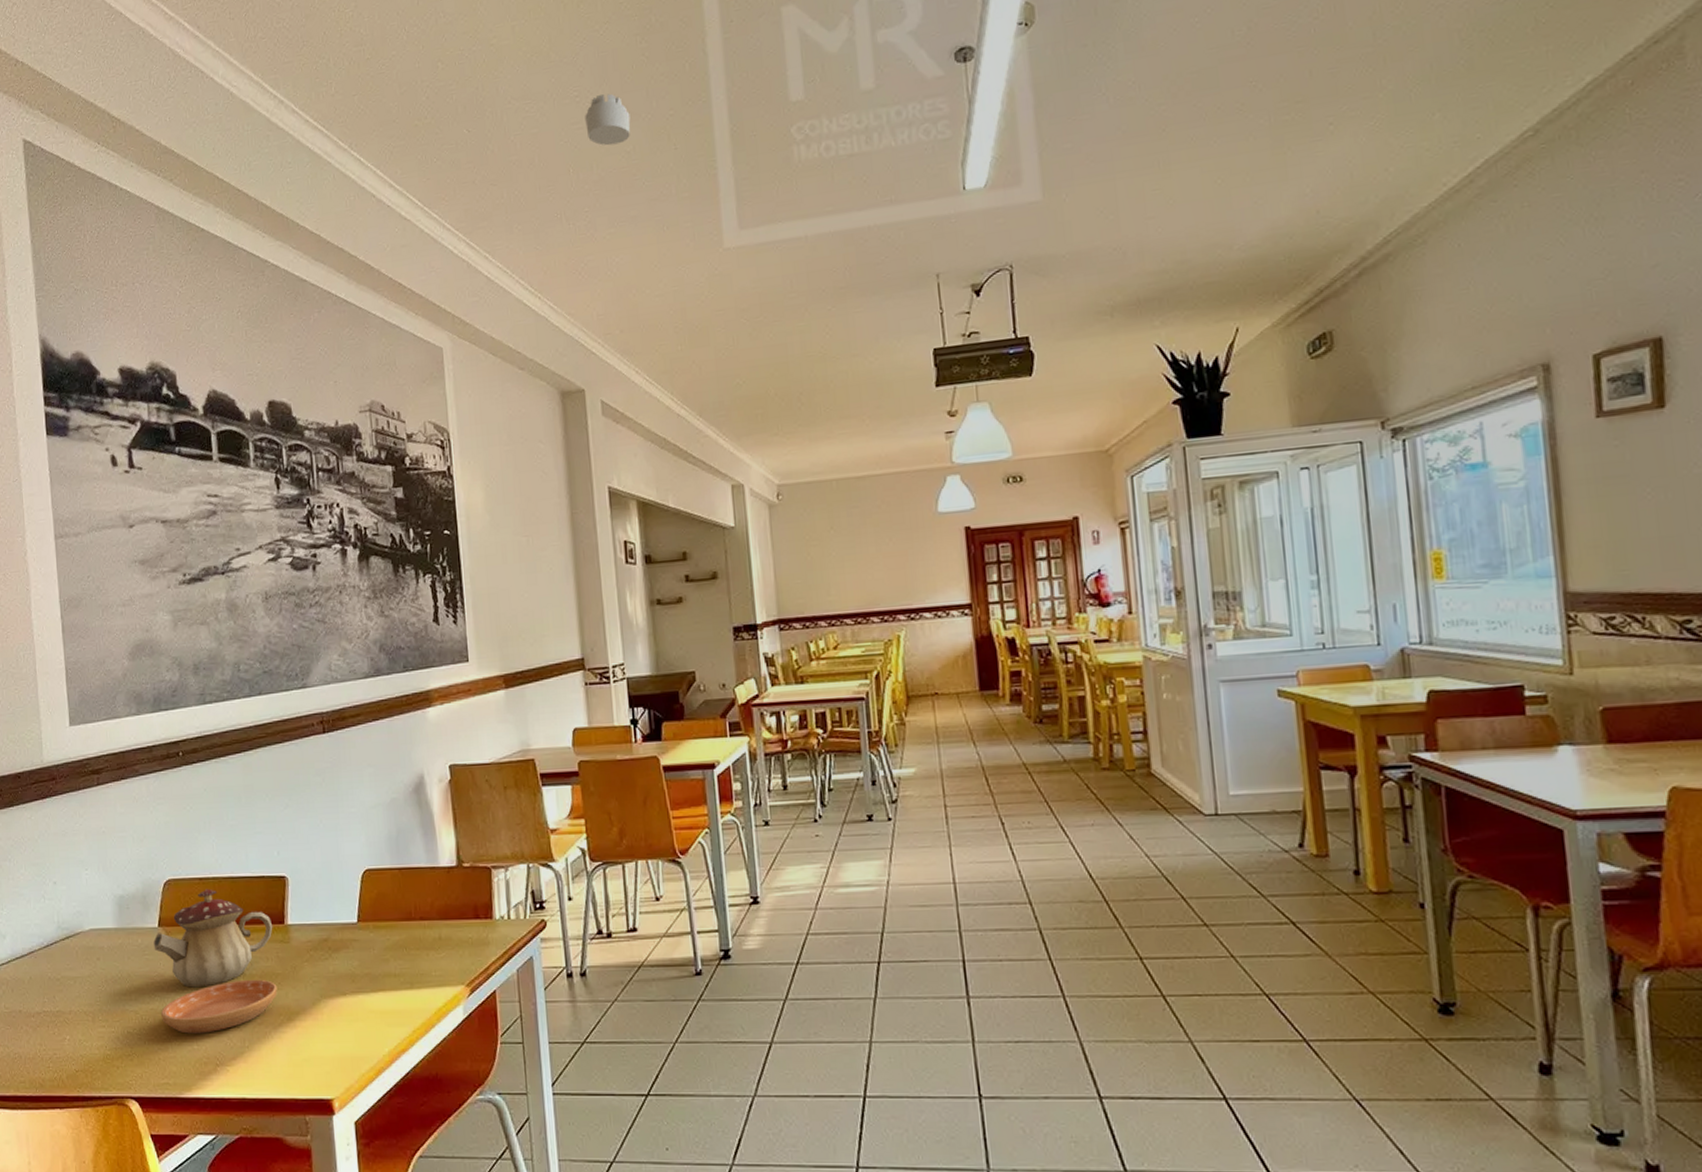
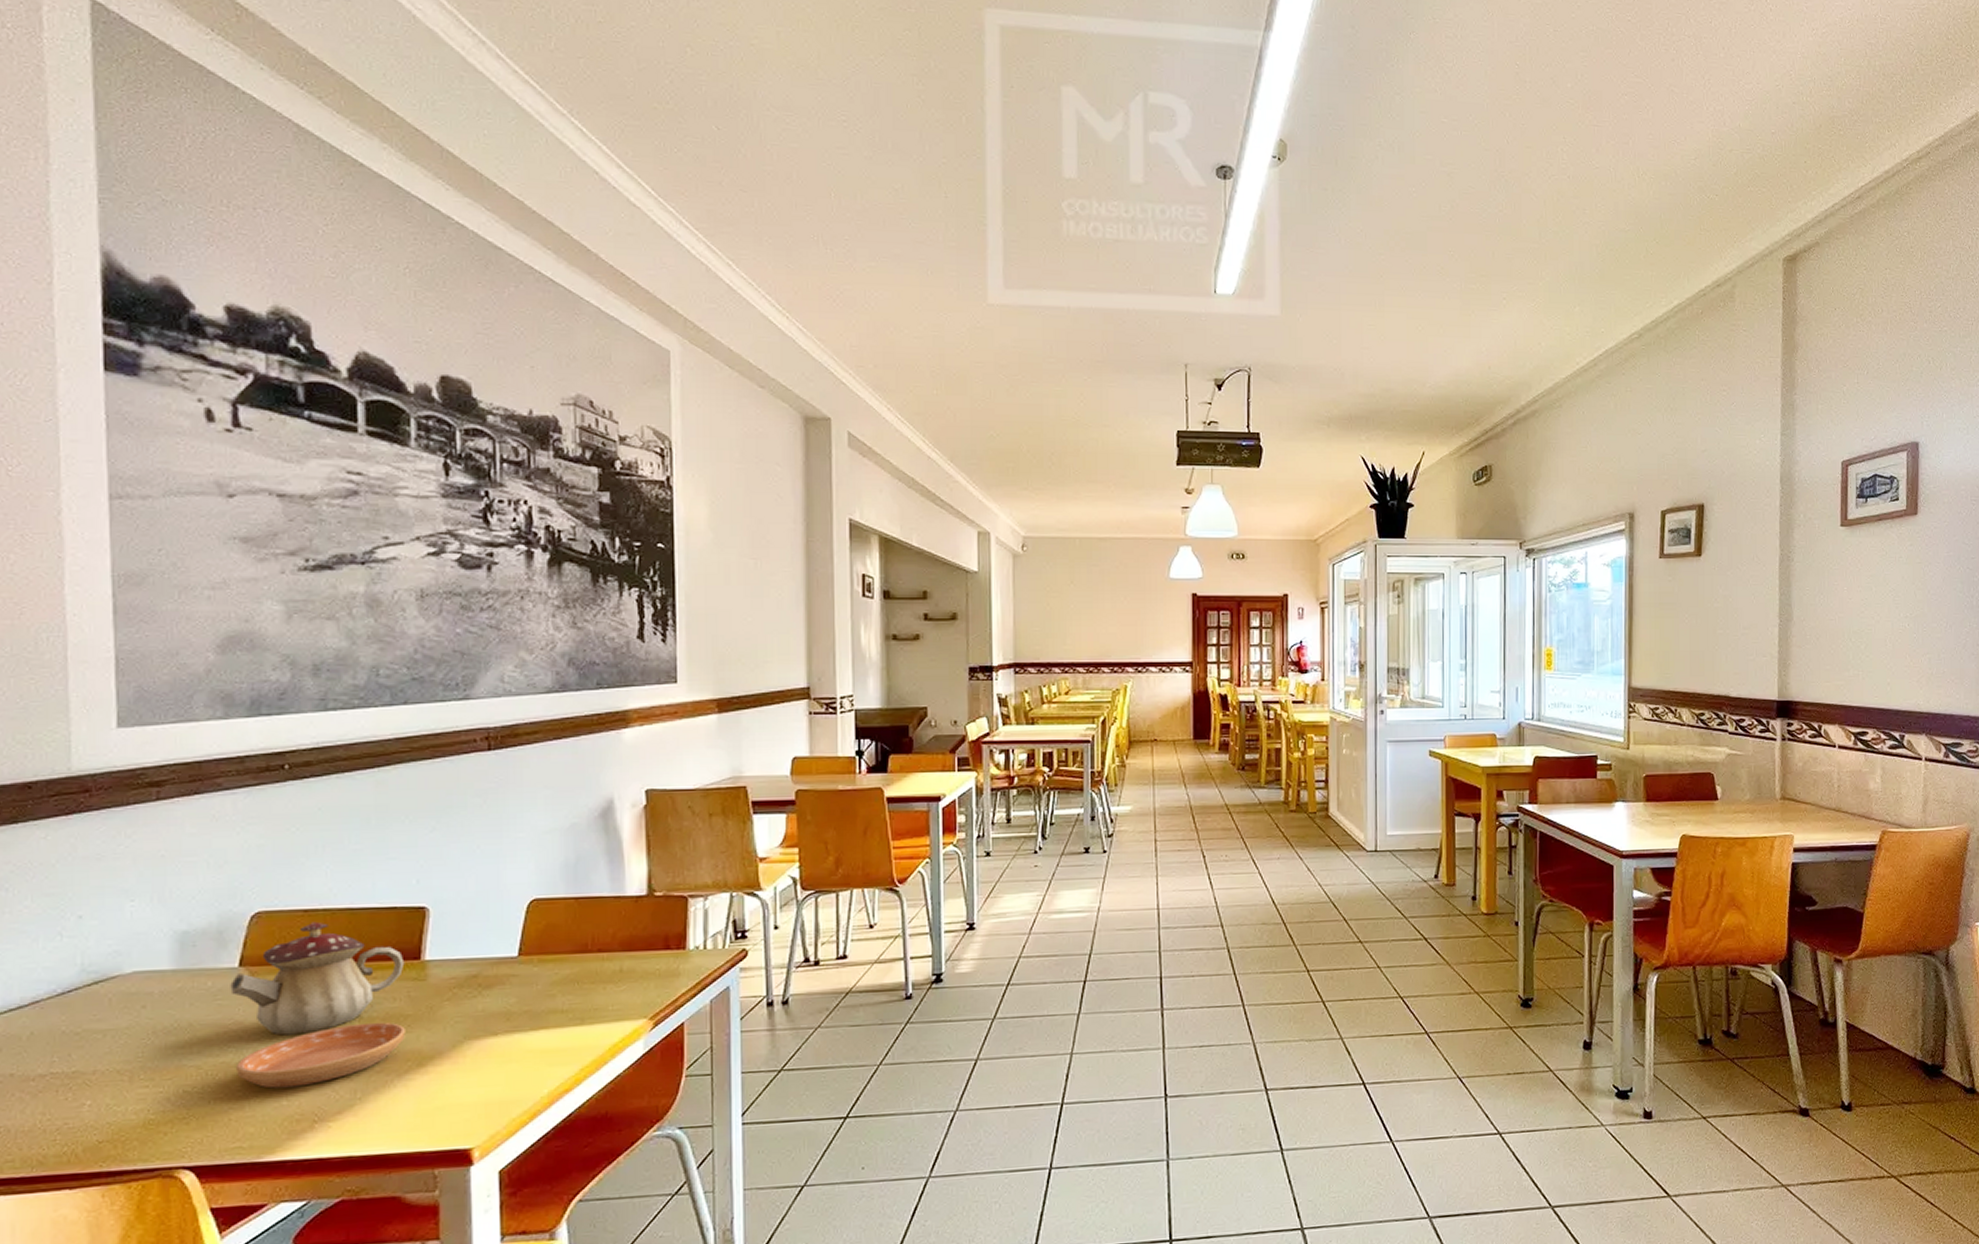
smoke detector: present [585,93,631,146] -> none [852,126,901,180]

